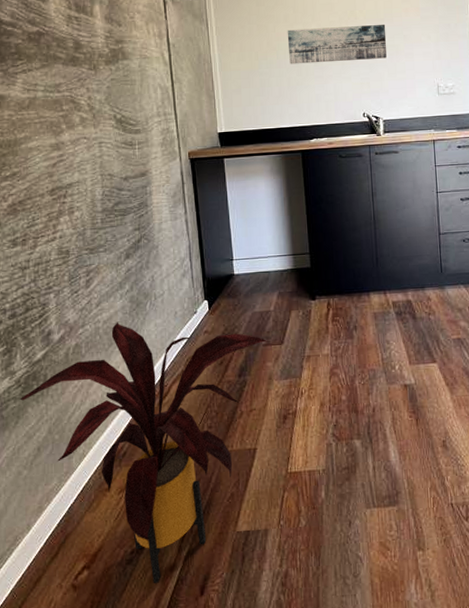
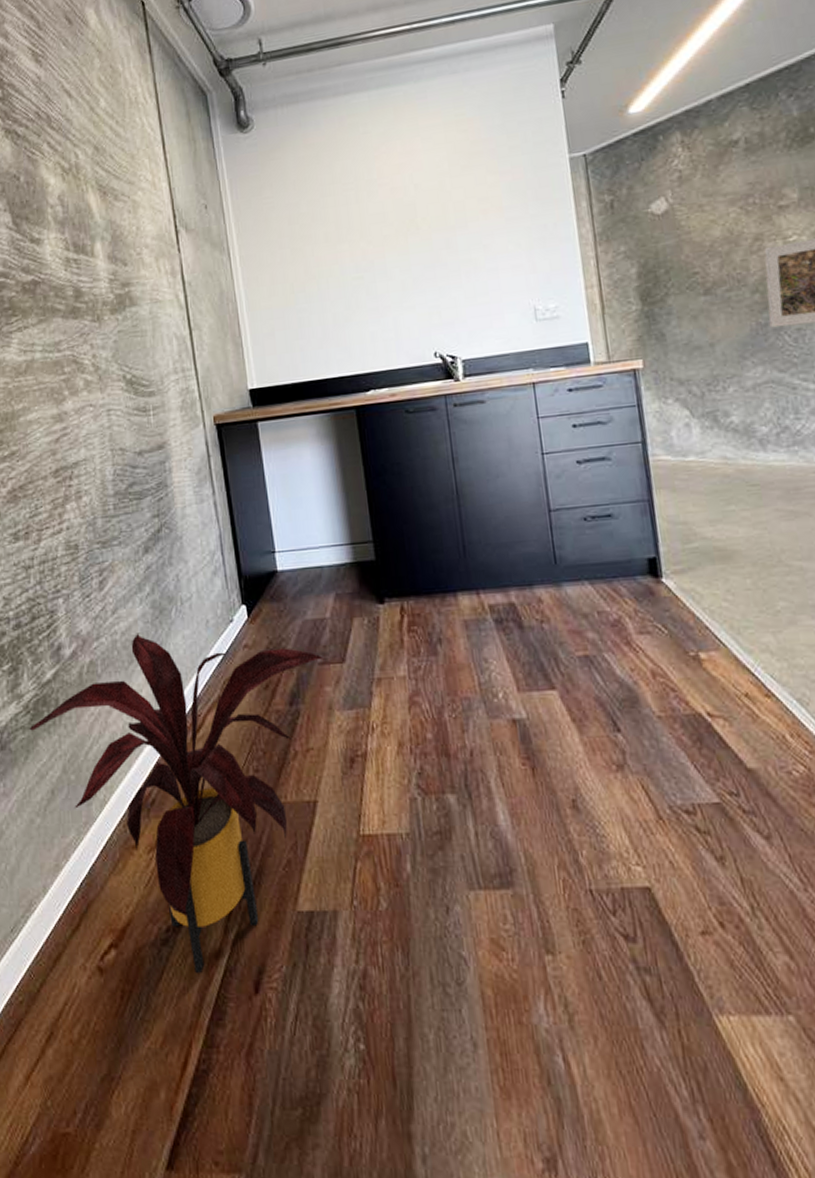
wall art: present [287,25,387,64] -> none [329,233,462,296]

